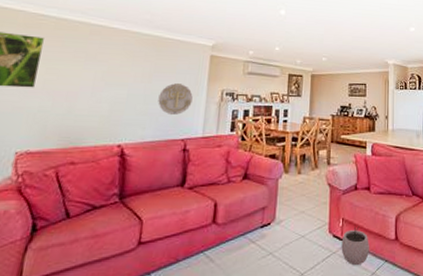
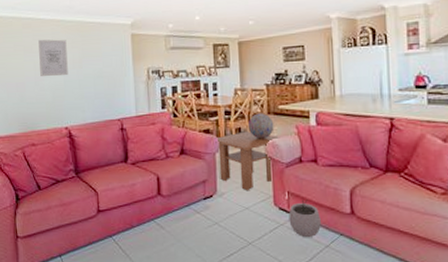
wall art: none [100,48,139,90] -> present [38,39,68,77]
wall decoration: present [158,83,193,116] -> none [91,66,121,98]
coffee table: none [280,158,340,219] -> present [215,131,281,191]
decorative globe: none [312,141,336,166] -> present [247,113,274,139]

